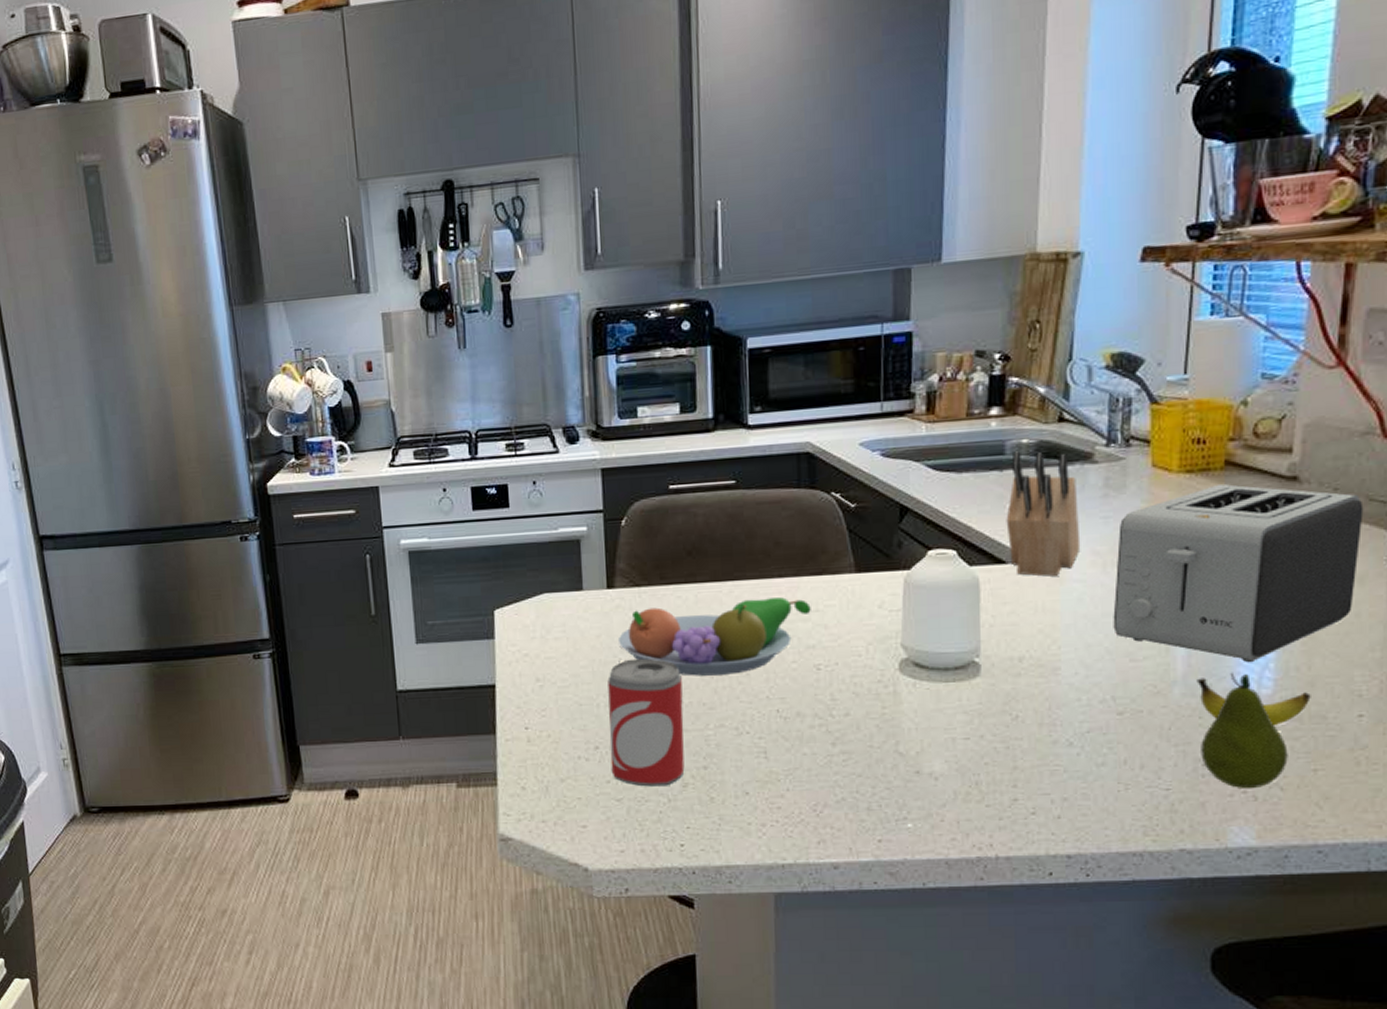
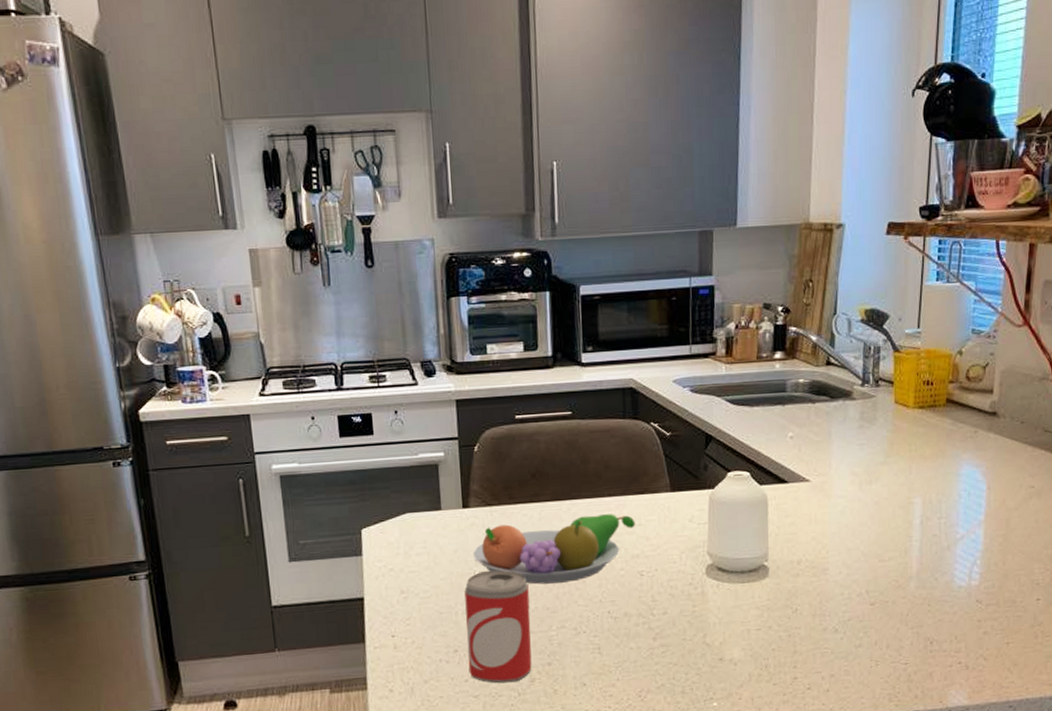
knife block: present [1006,451,1081,577] -> none [787,389,843,493]
toaster: present [1113,484,1364,663] -> none [867,418,1041,561]
banana: present [1197,678,1311,727] -> none [926,573,1005,610]
fruit: present [1201,672,1288,789] -> none [929,568,990,661]

